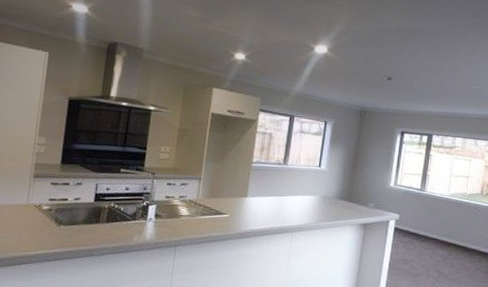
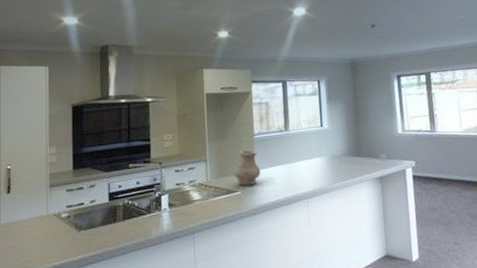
vase: none [224,175,253,211] -> present [233,149,261,186]

